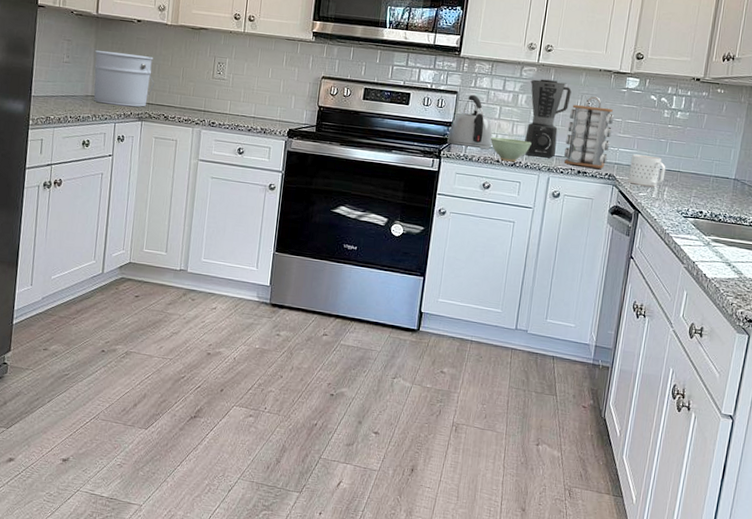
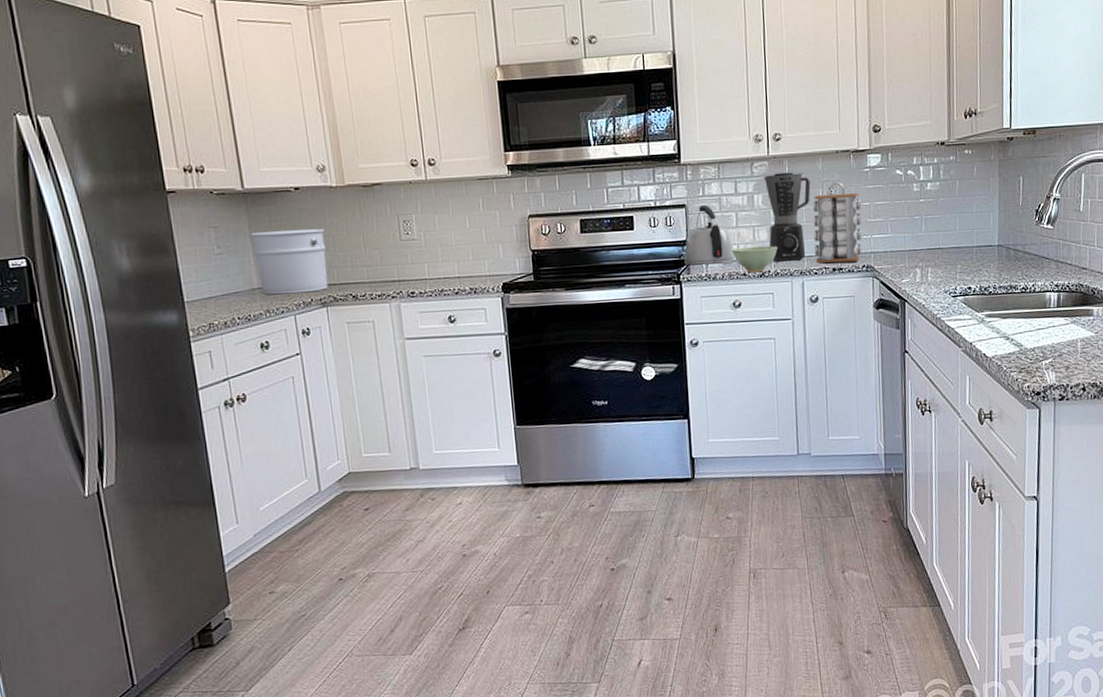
mug: present [628,154,666,187] -> none [886,236,926,272]

